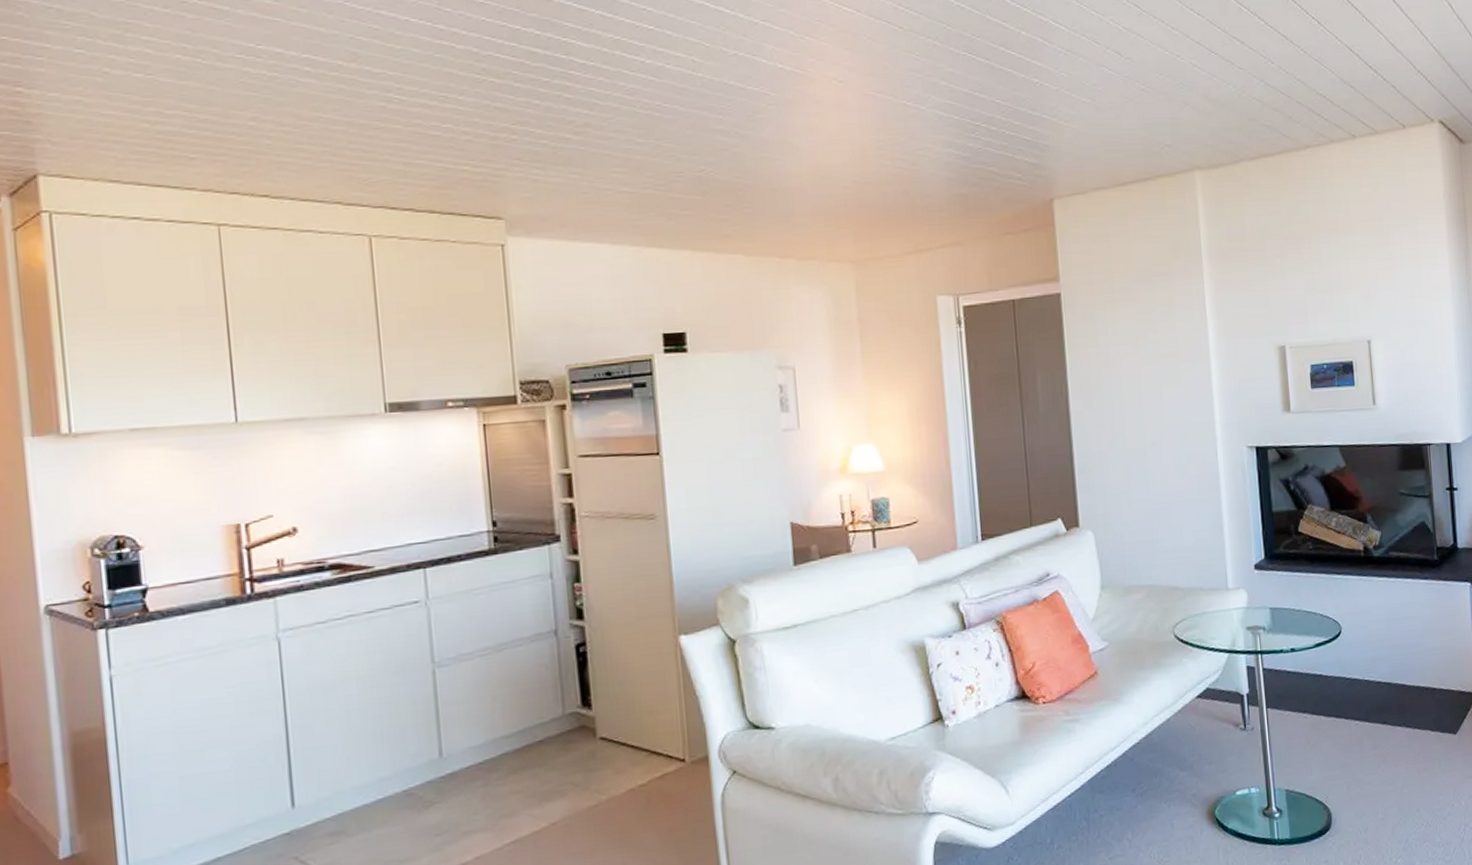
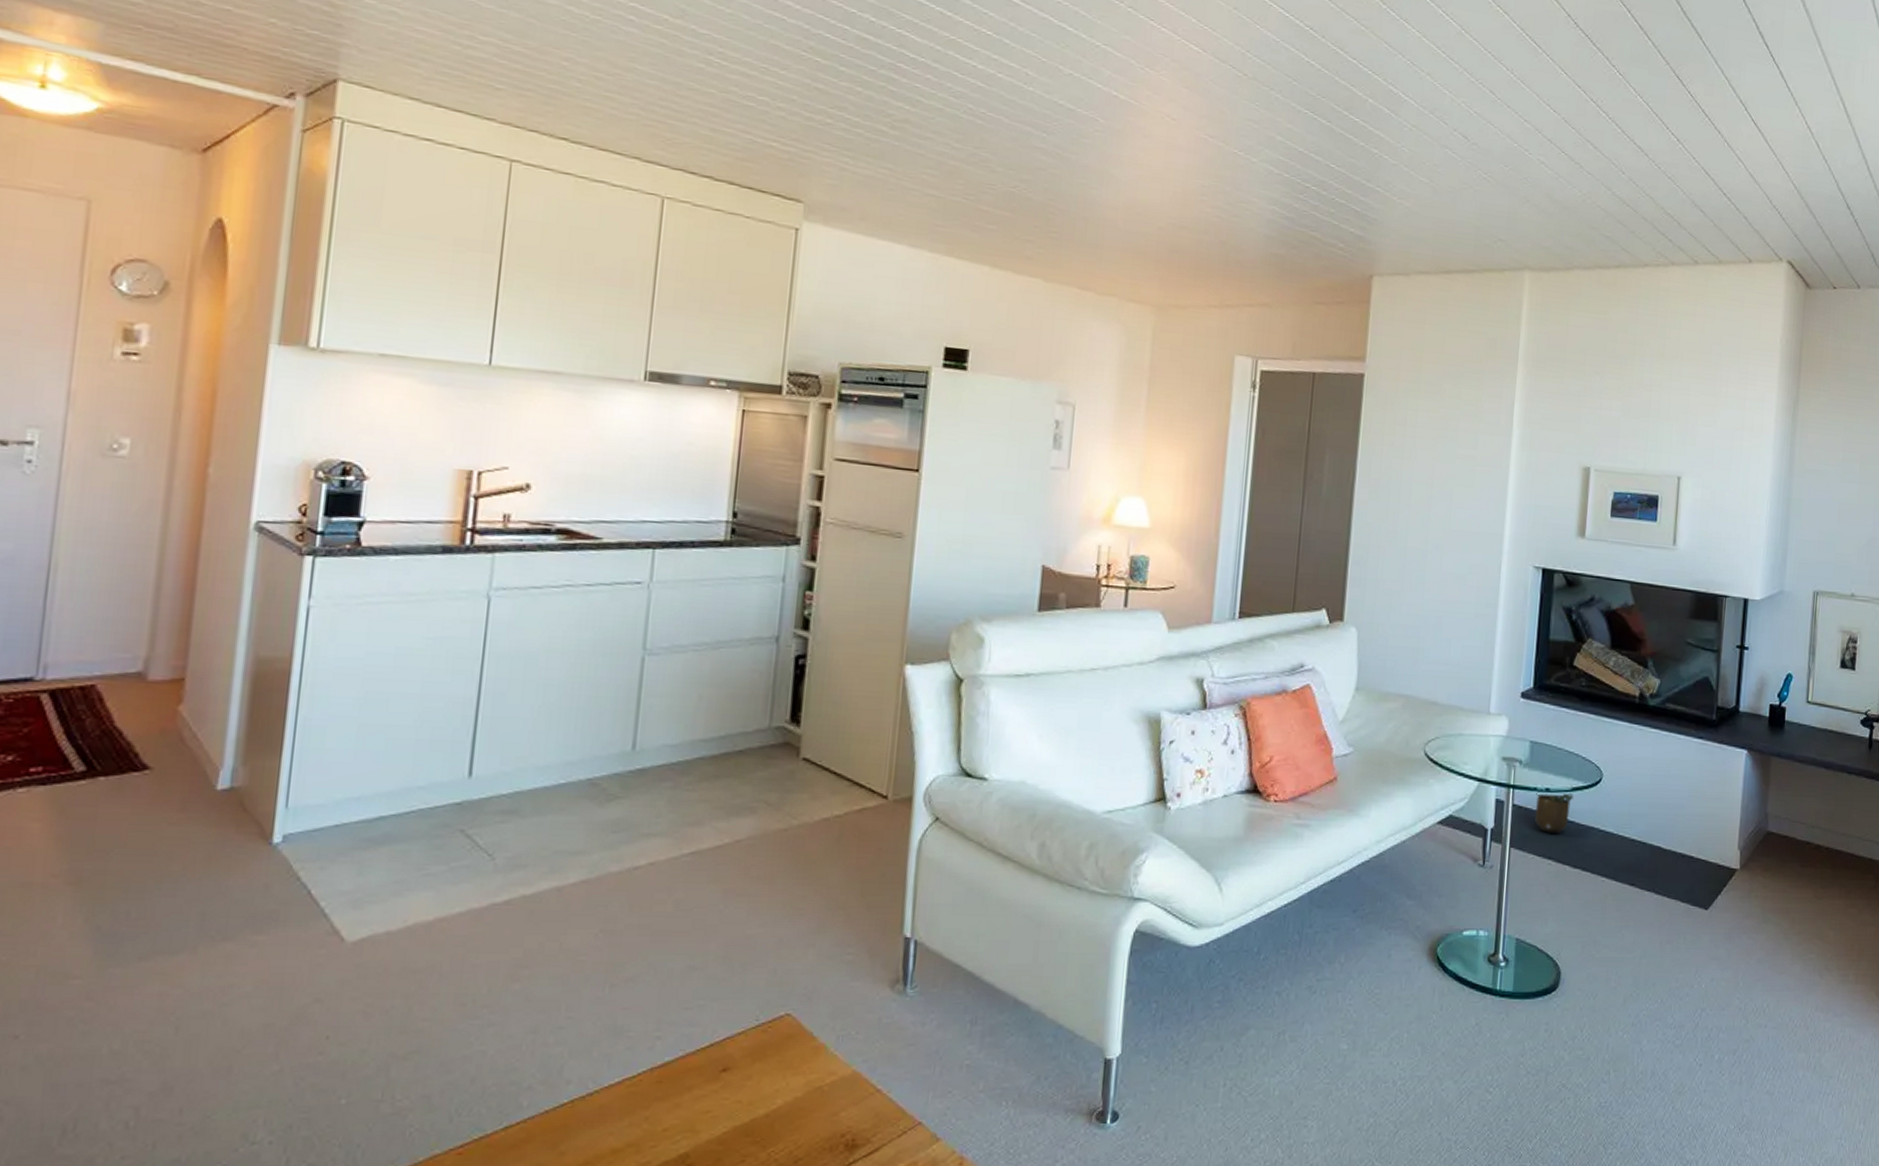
potted plant: none [1283,648,1318,689] -> present [1535,792,1574,833]

